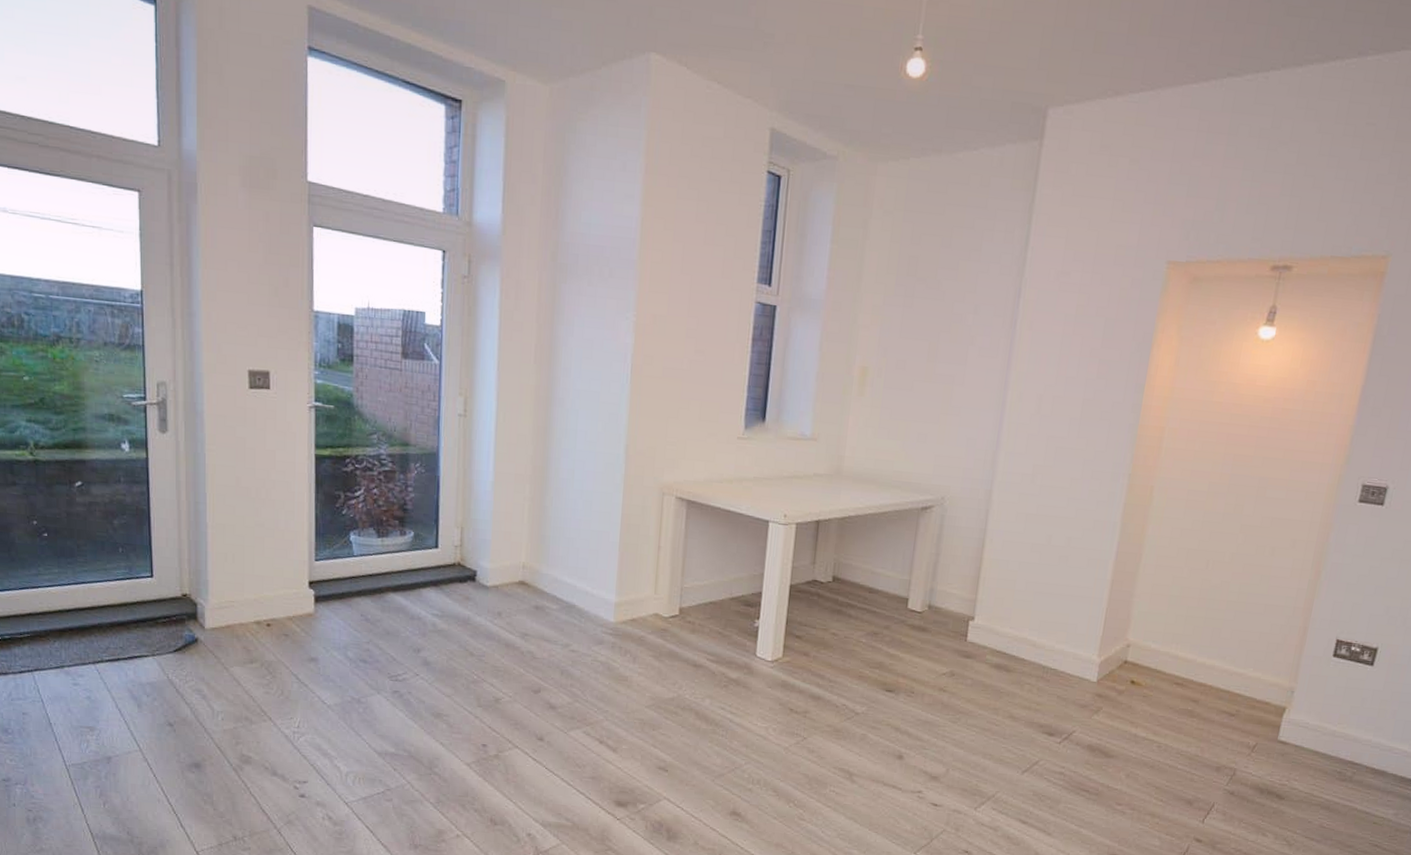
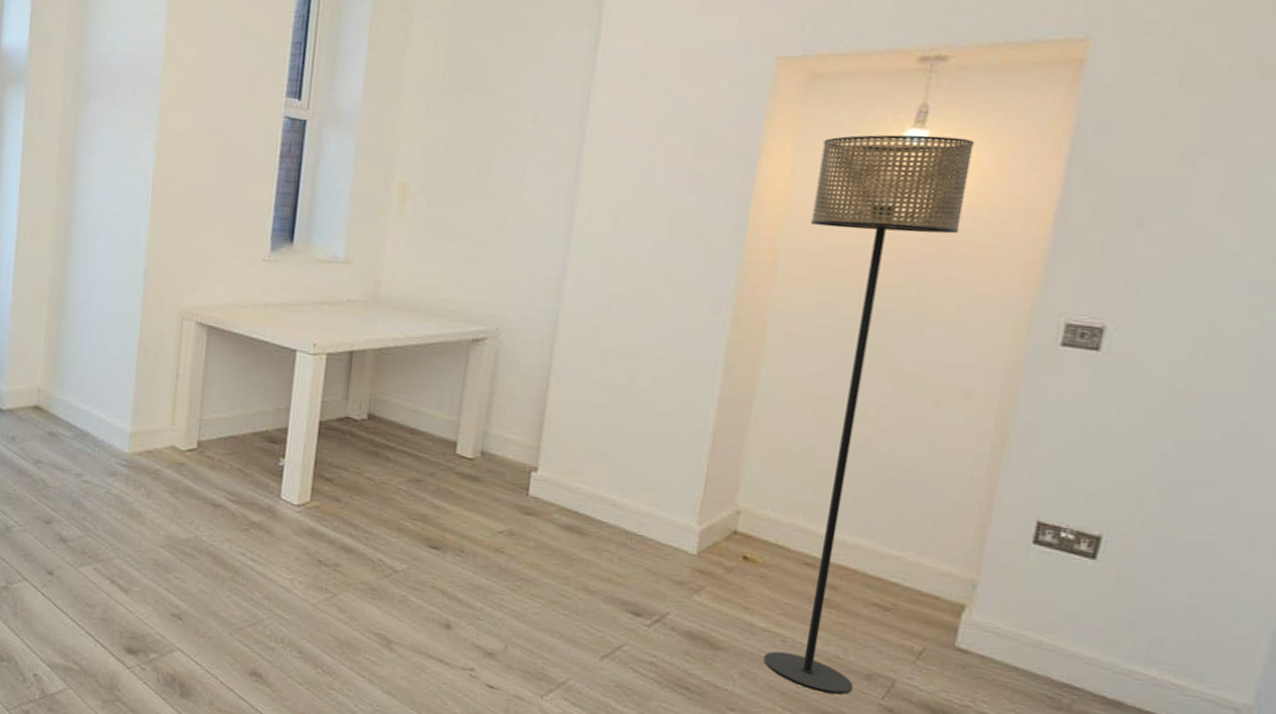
floor lamp: none [1143,330,1307,785] -> present [763,134,975,695]

